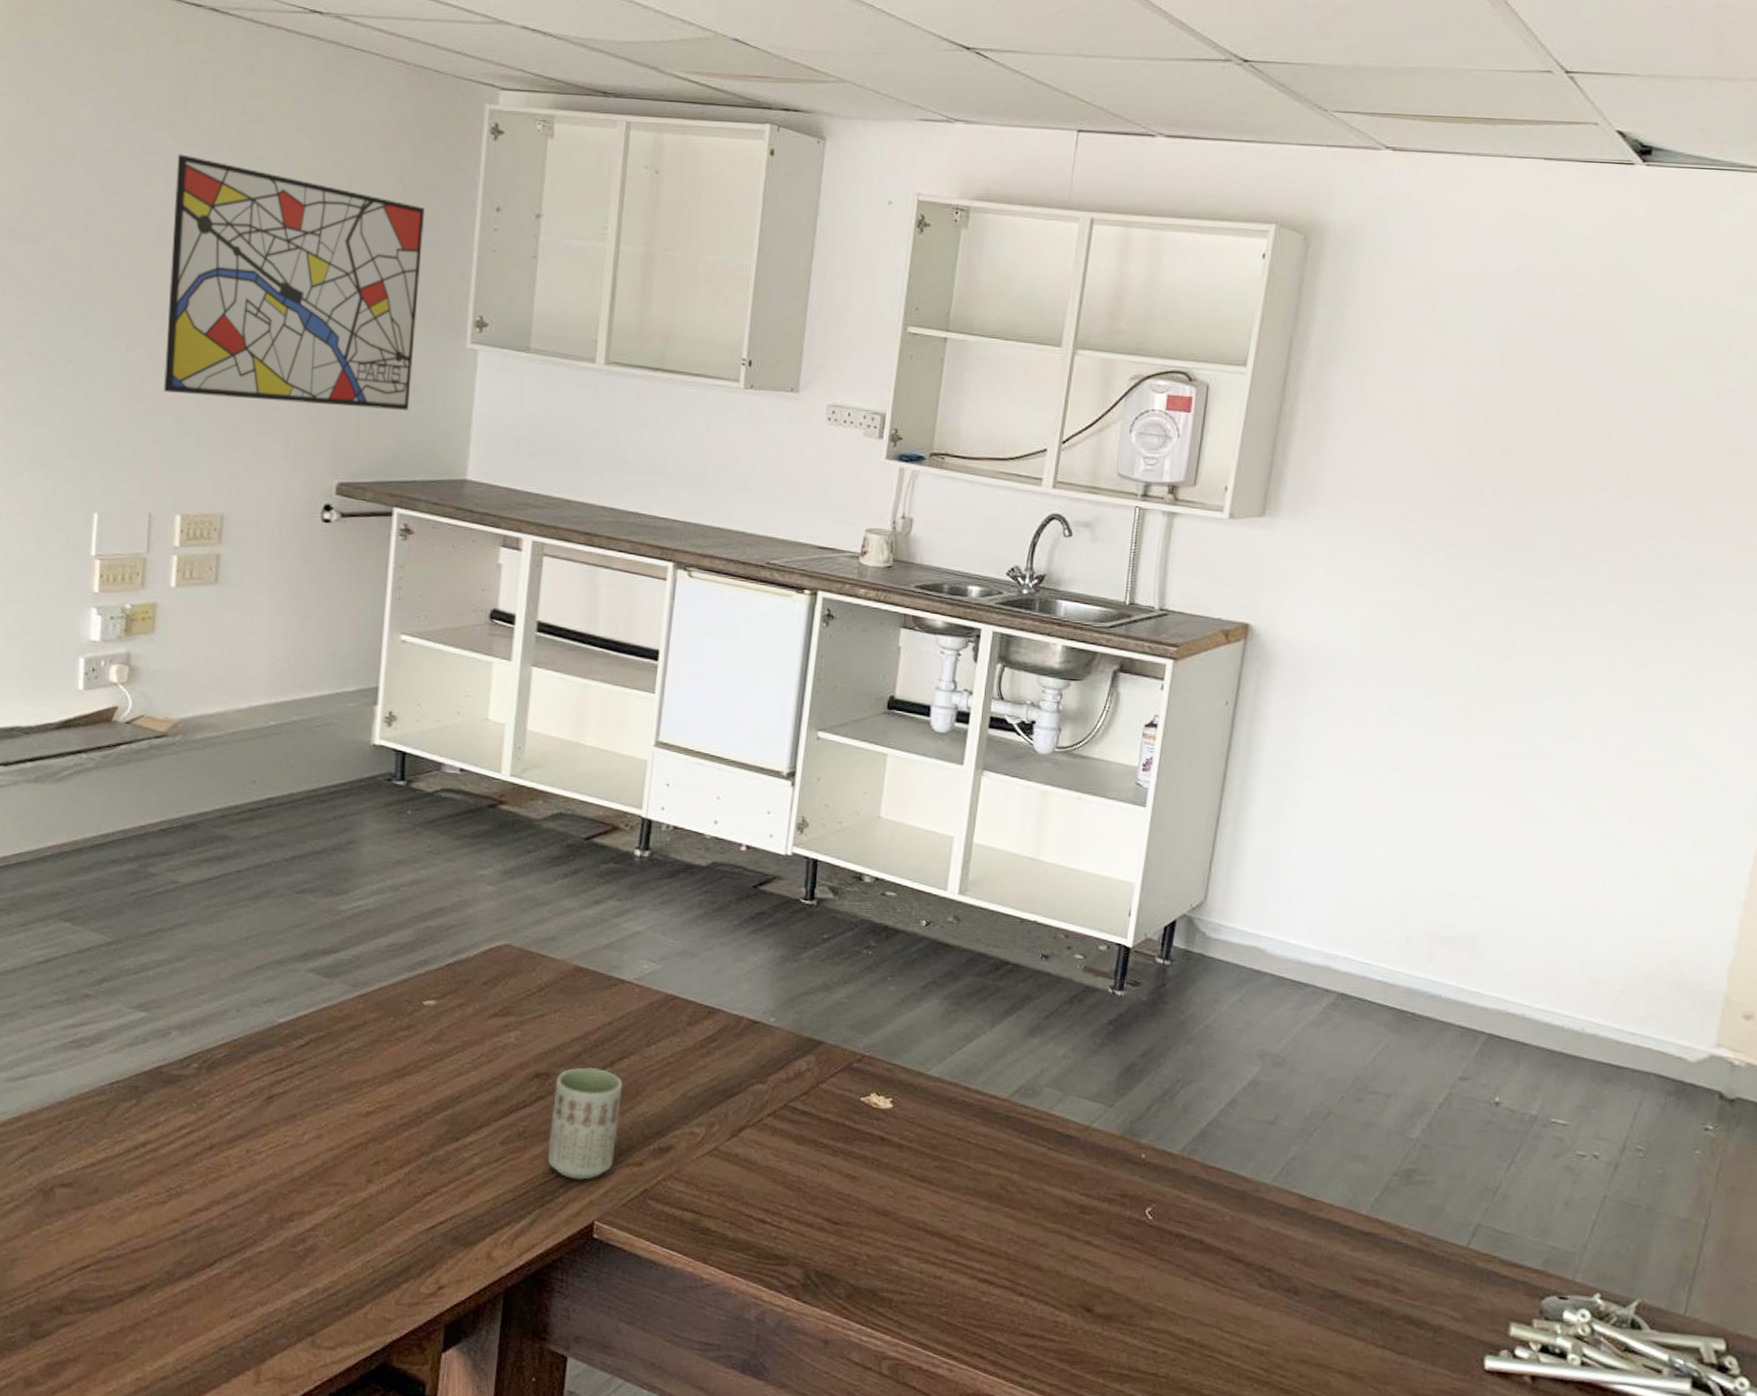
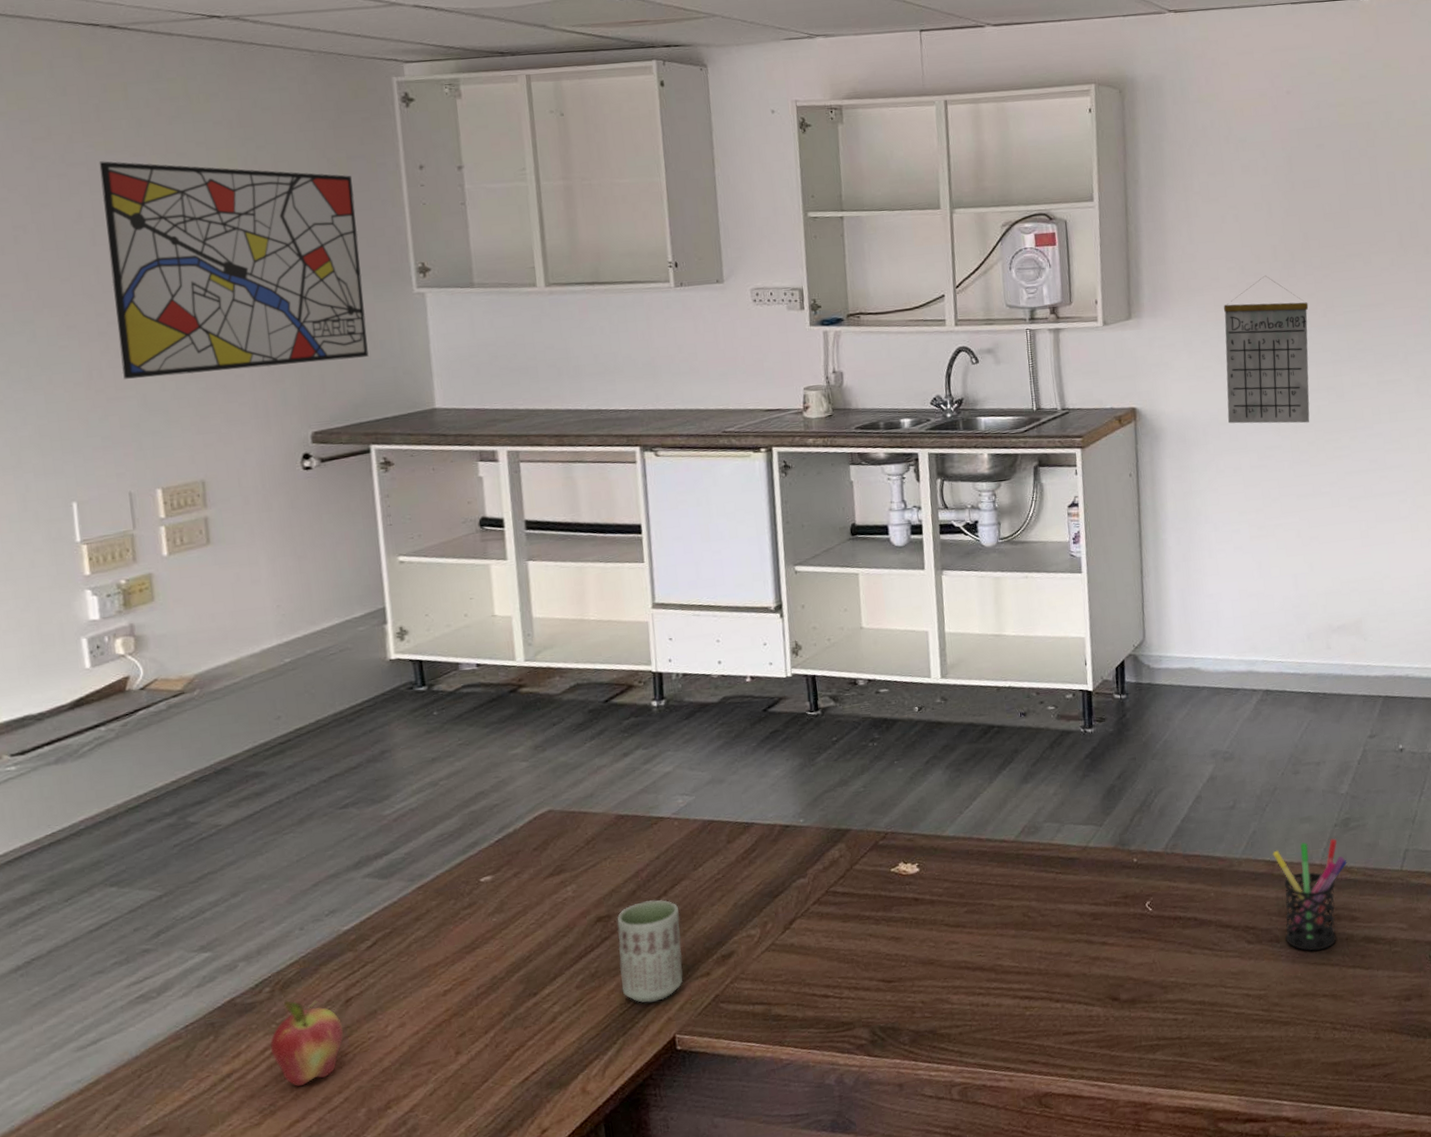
fruit: none [187,1081,260,1174] -> present [270,1000,343,1086]
pen holder: none [1306,1185,1401,1318] -> present [1272,838,1347,952]
calendar: none [1360,491,1490,682] -> present [1224,275,1310,424]

